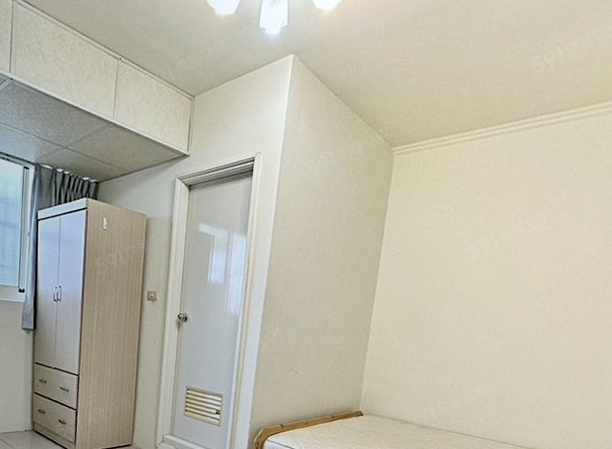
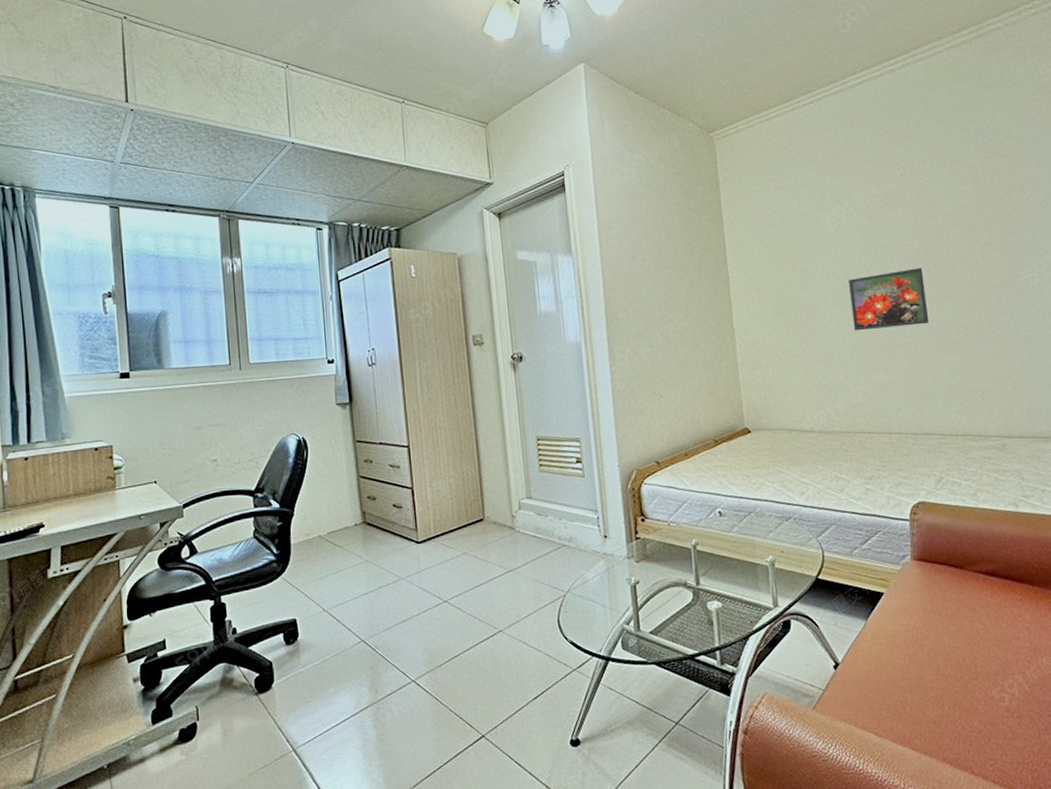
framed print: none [469,303,541,354] -> present [849,268,930,331]

